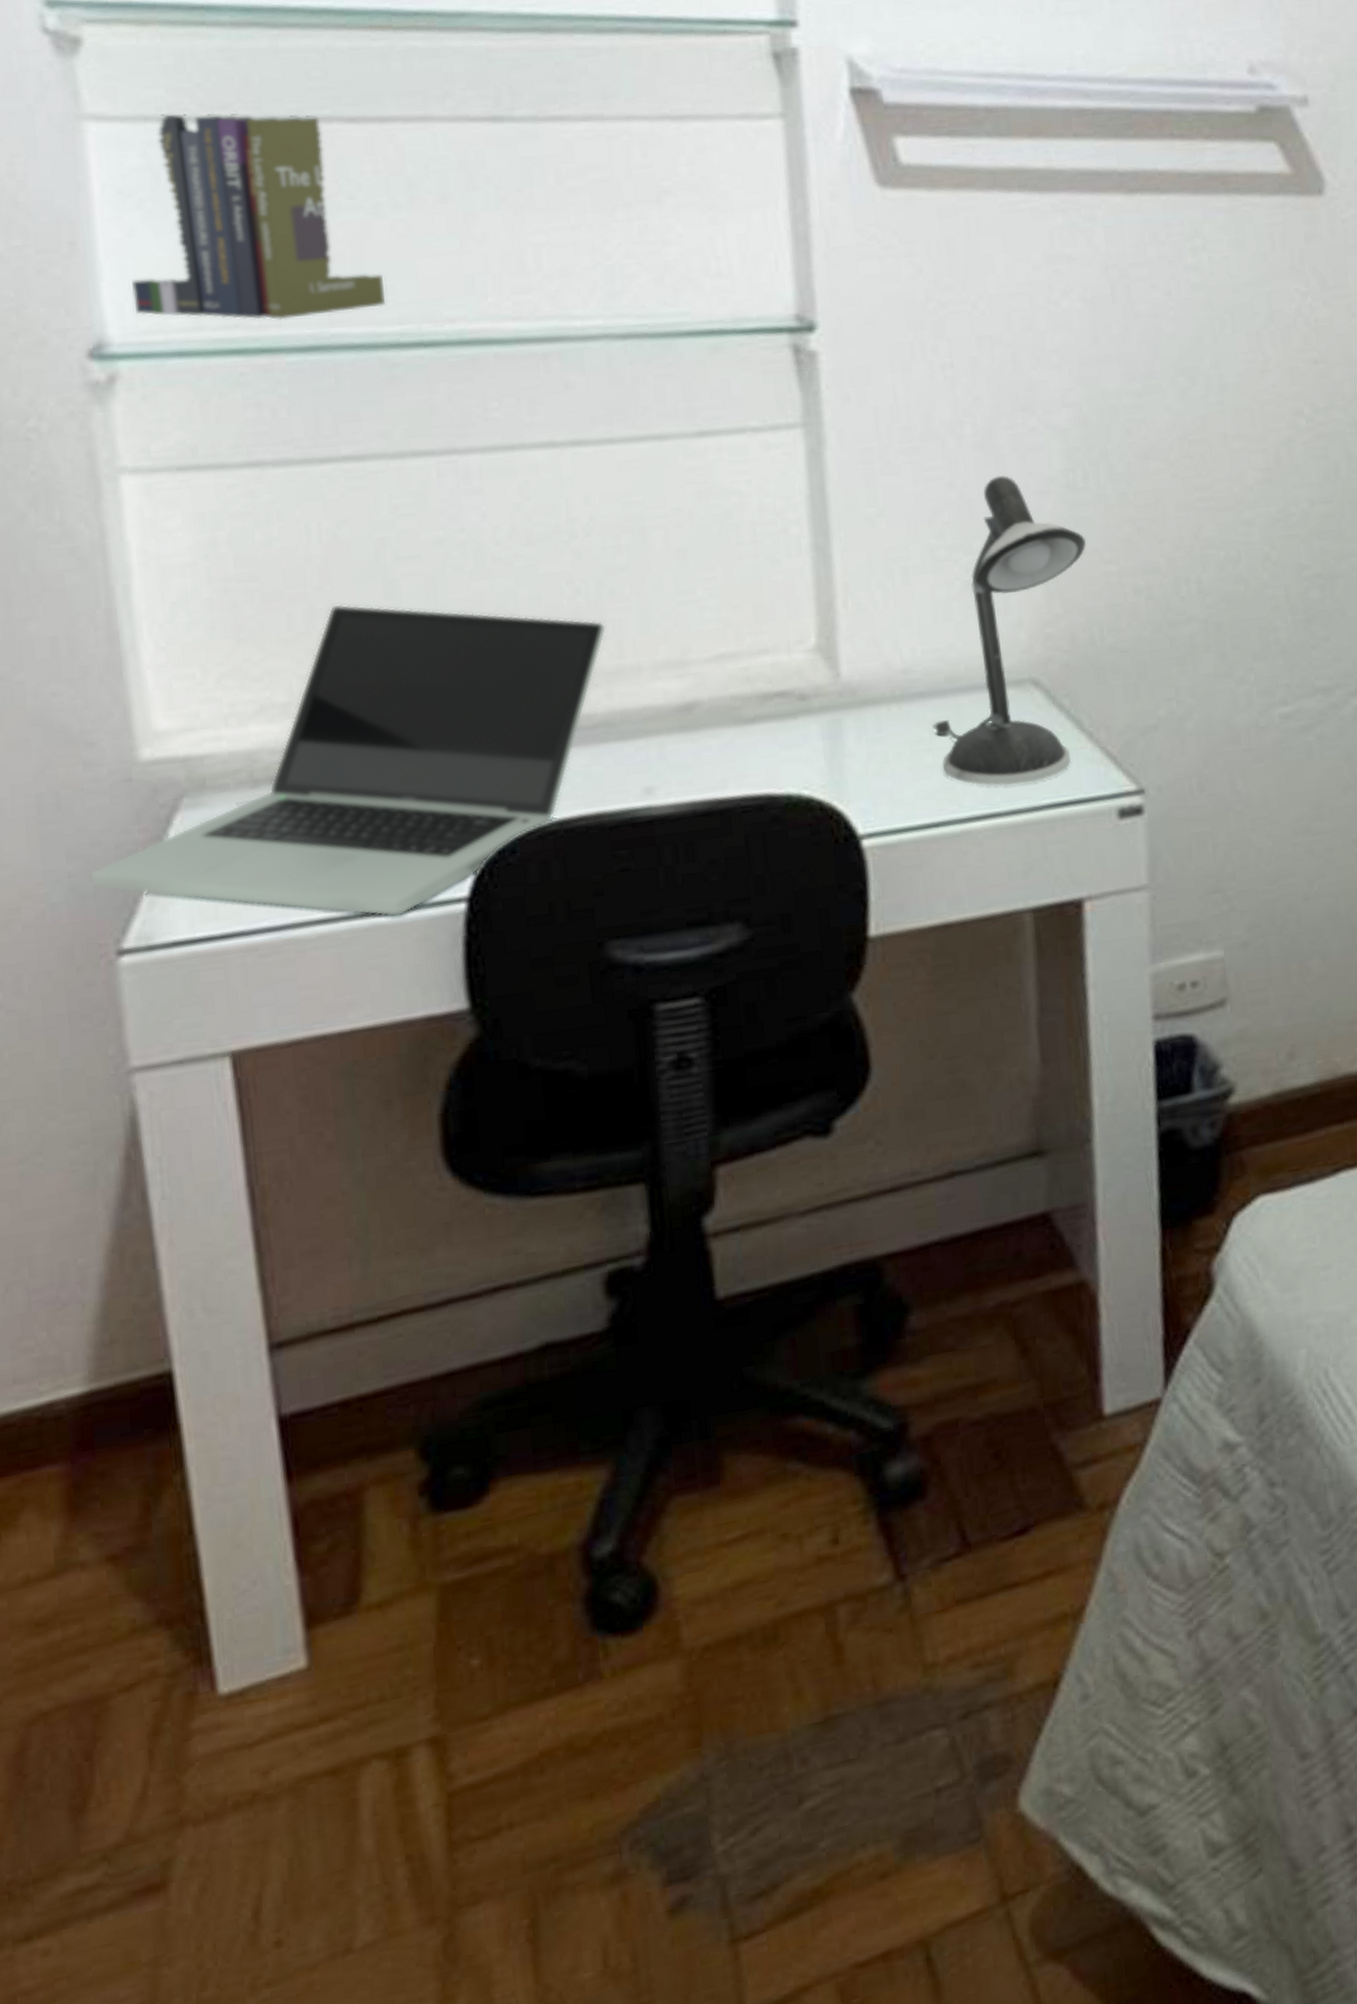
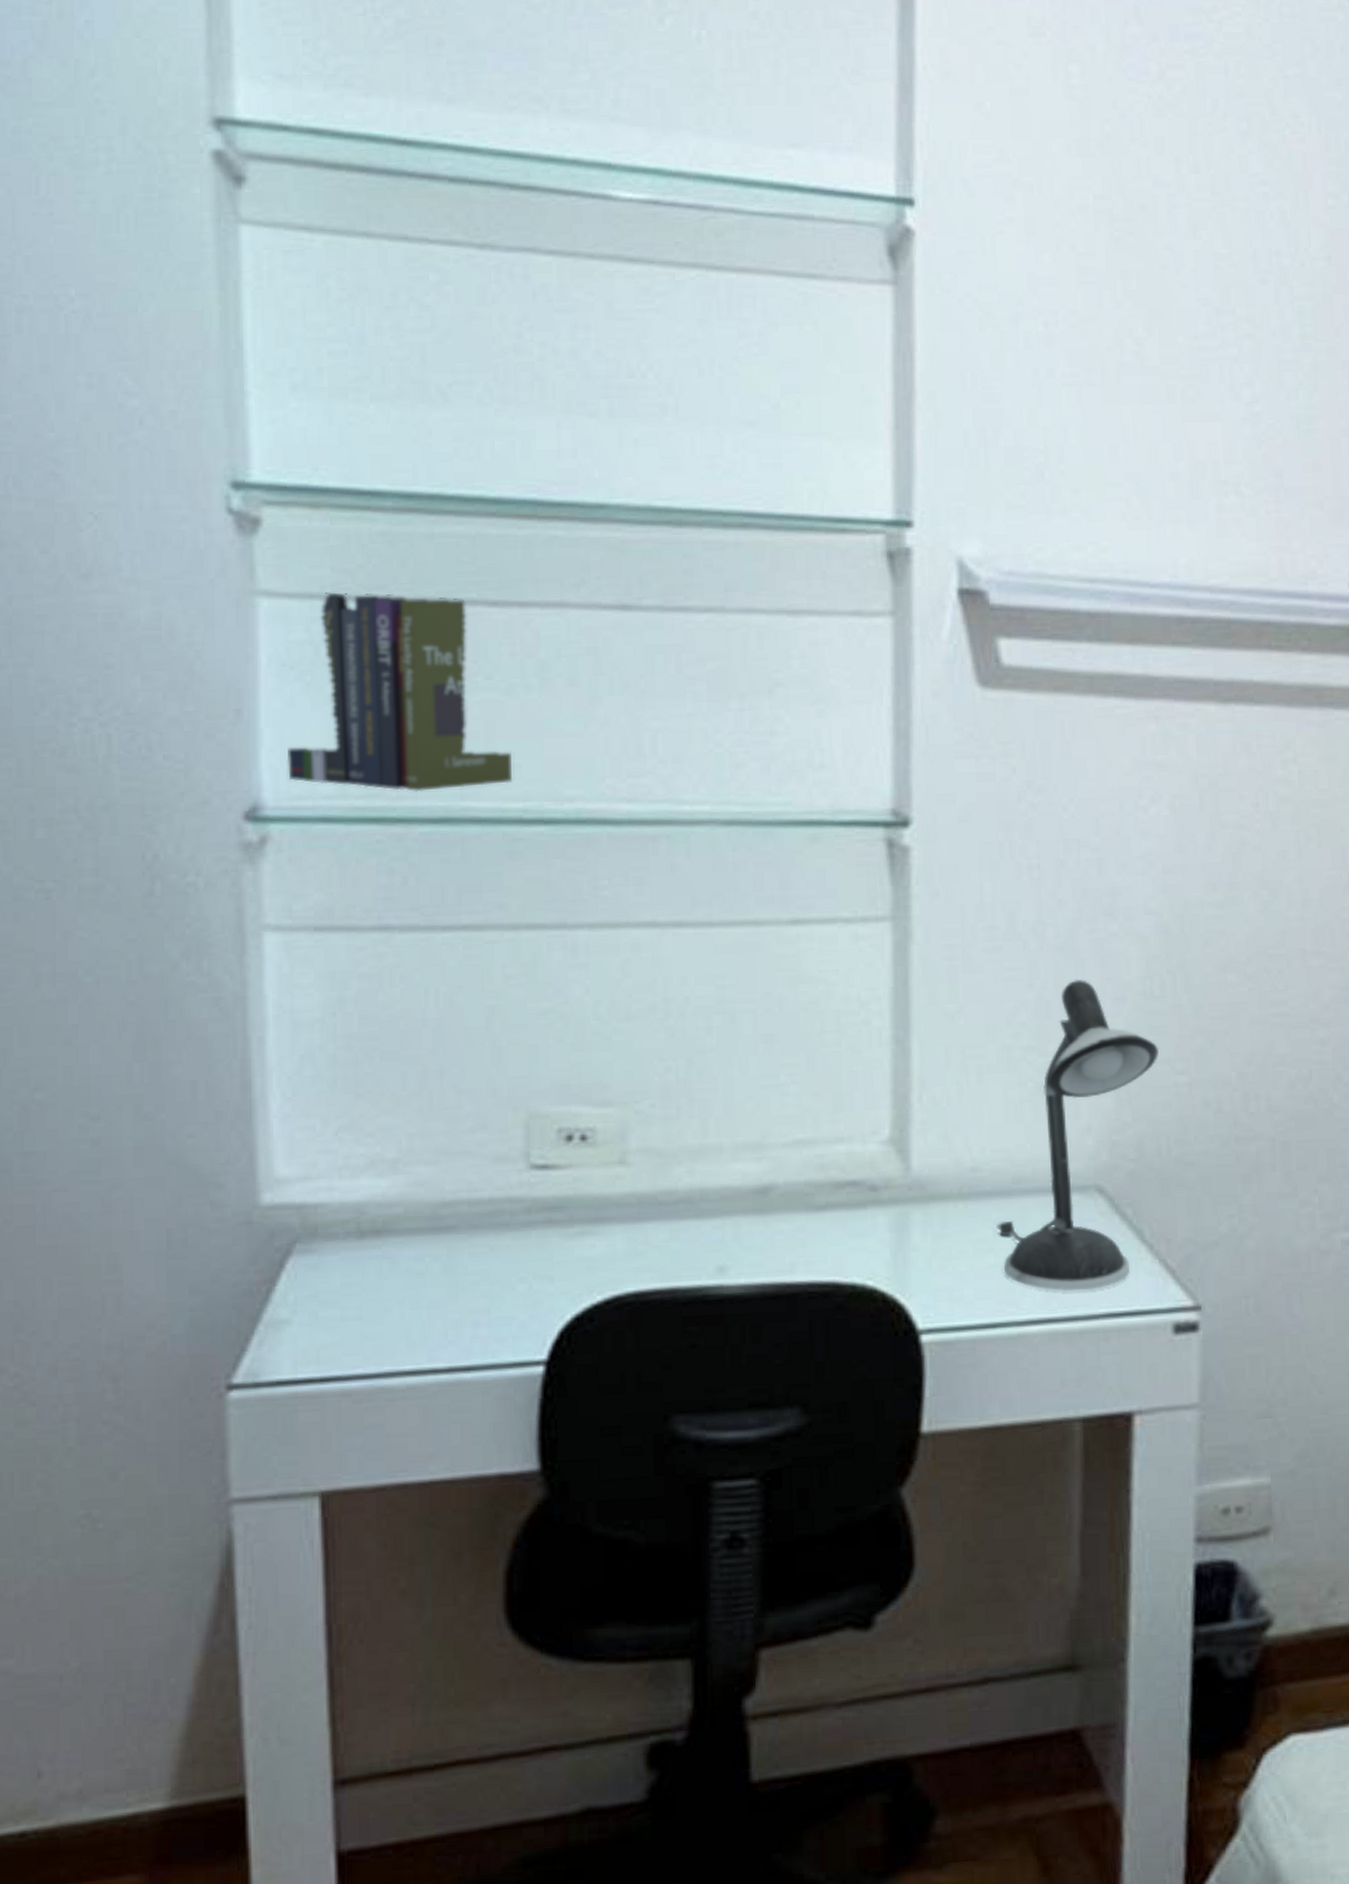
laptop: present [89,604,607,917] -> none [208,1067,693,1374]

